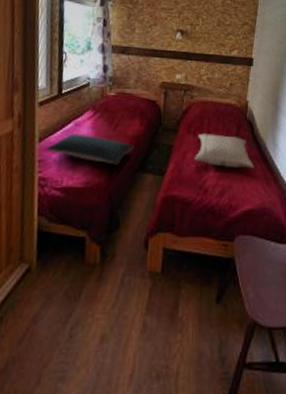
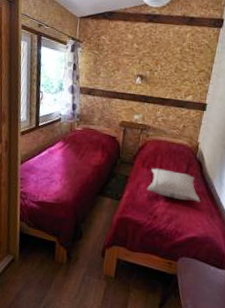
pillow: present [46,133,135,165] -> none [26,159,97,188]

